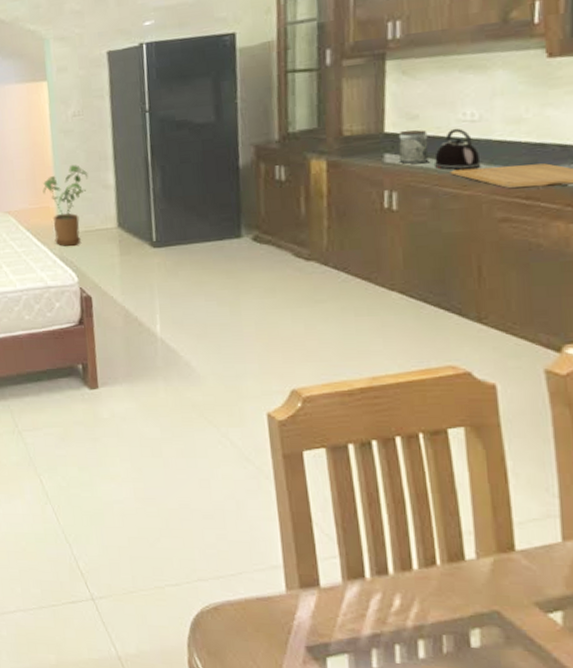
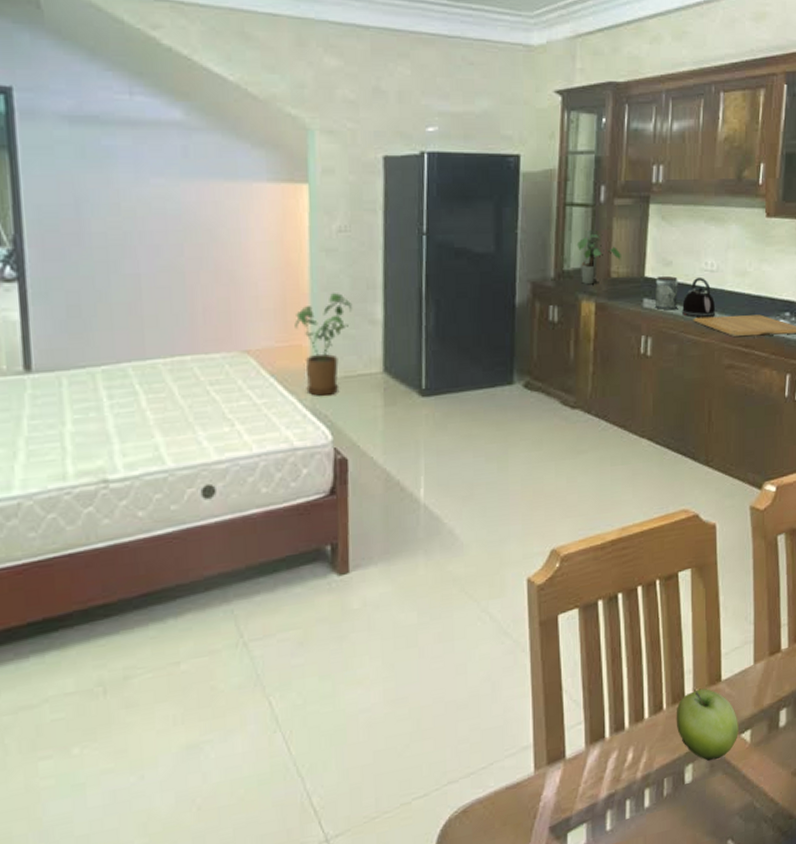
potted plant: none [301,93,355,145] -> present [576,231,621,285]
fruit: none [453,553,544,632] -> present [676,688,739,761]

